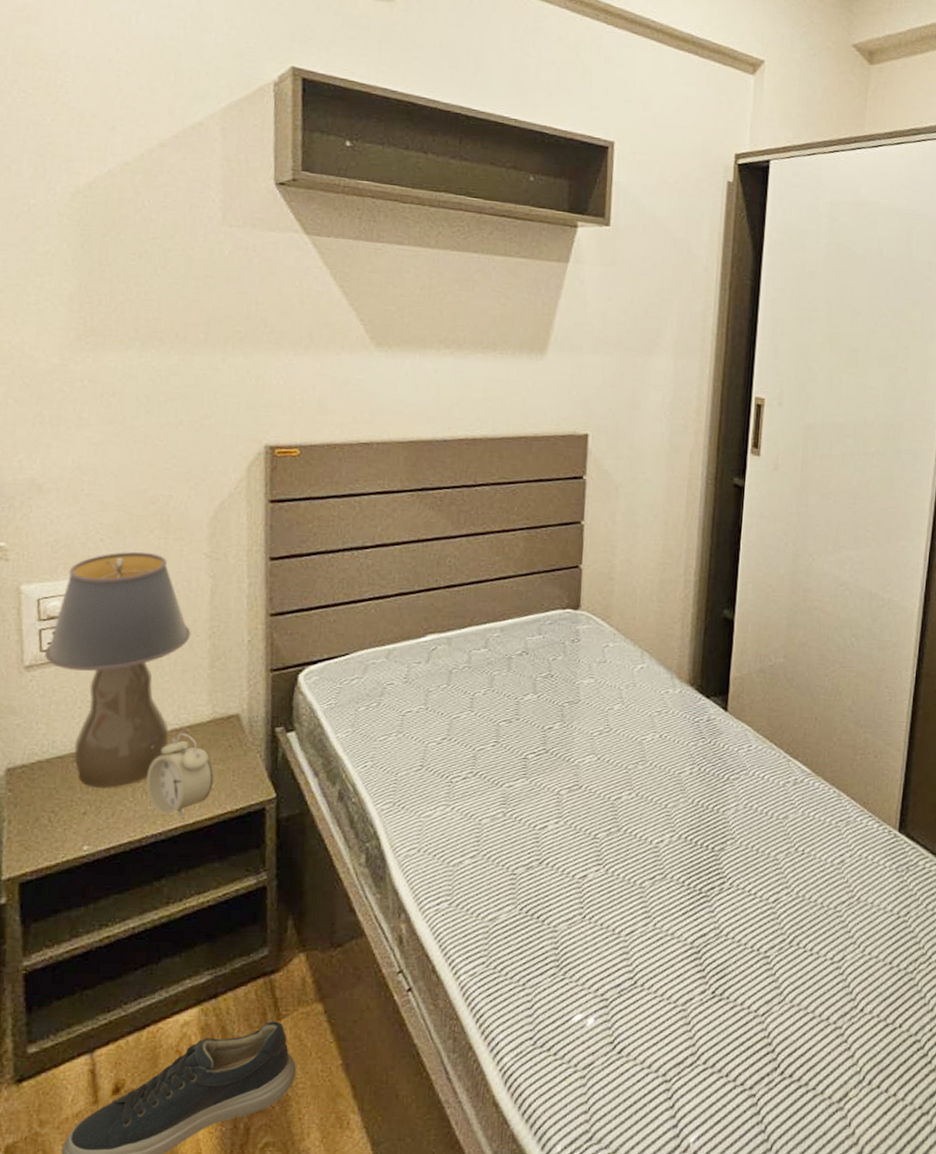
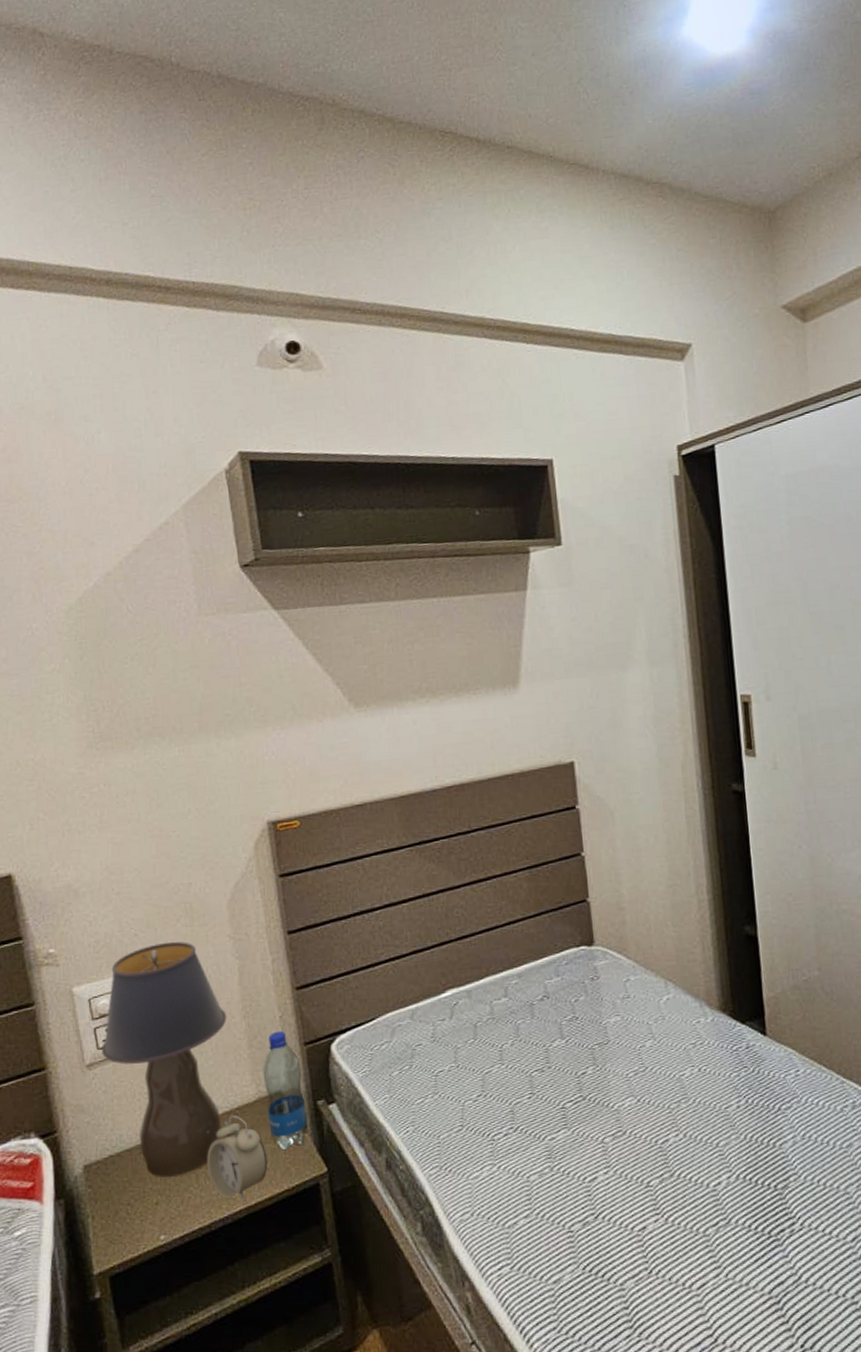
bottle: none [220,654,263,773] -> present [263,1031,307,1151]

